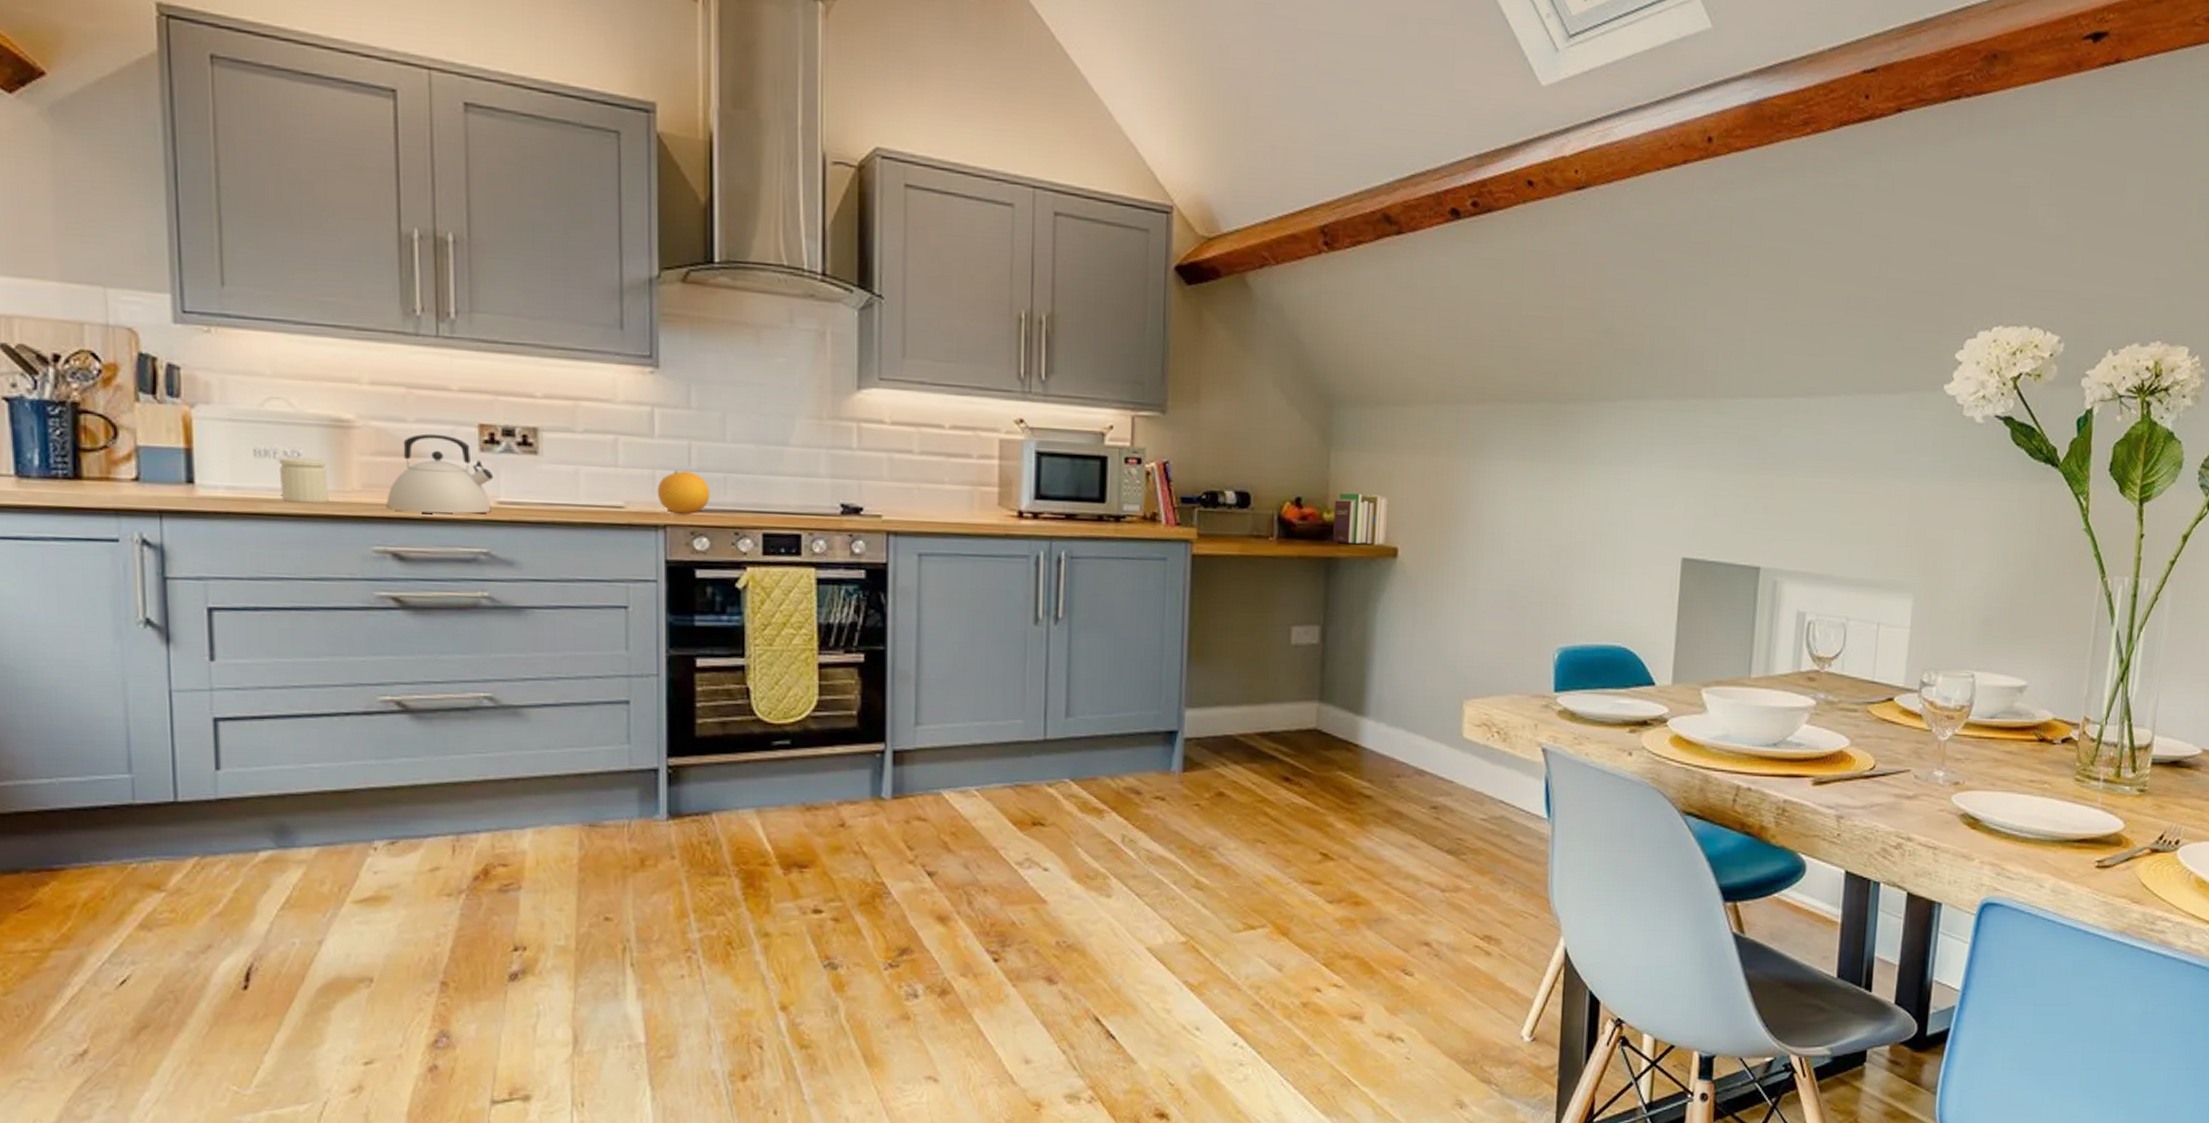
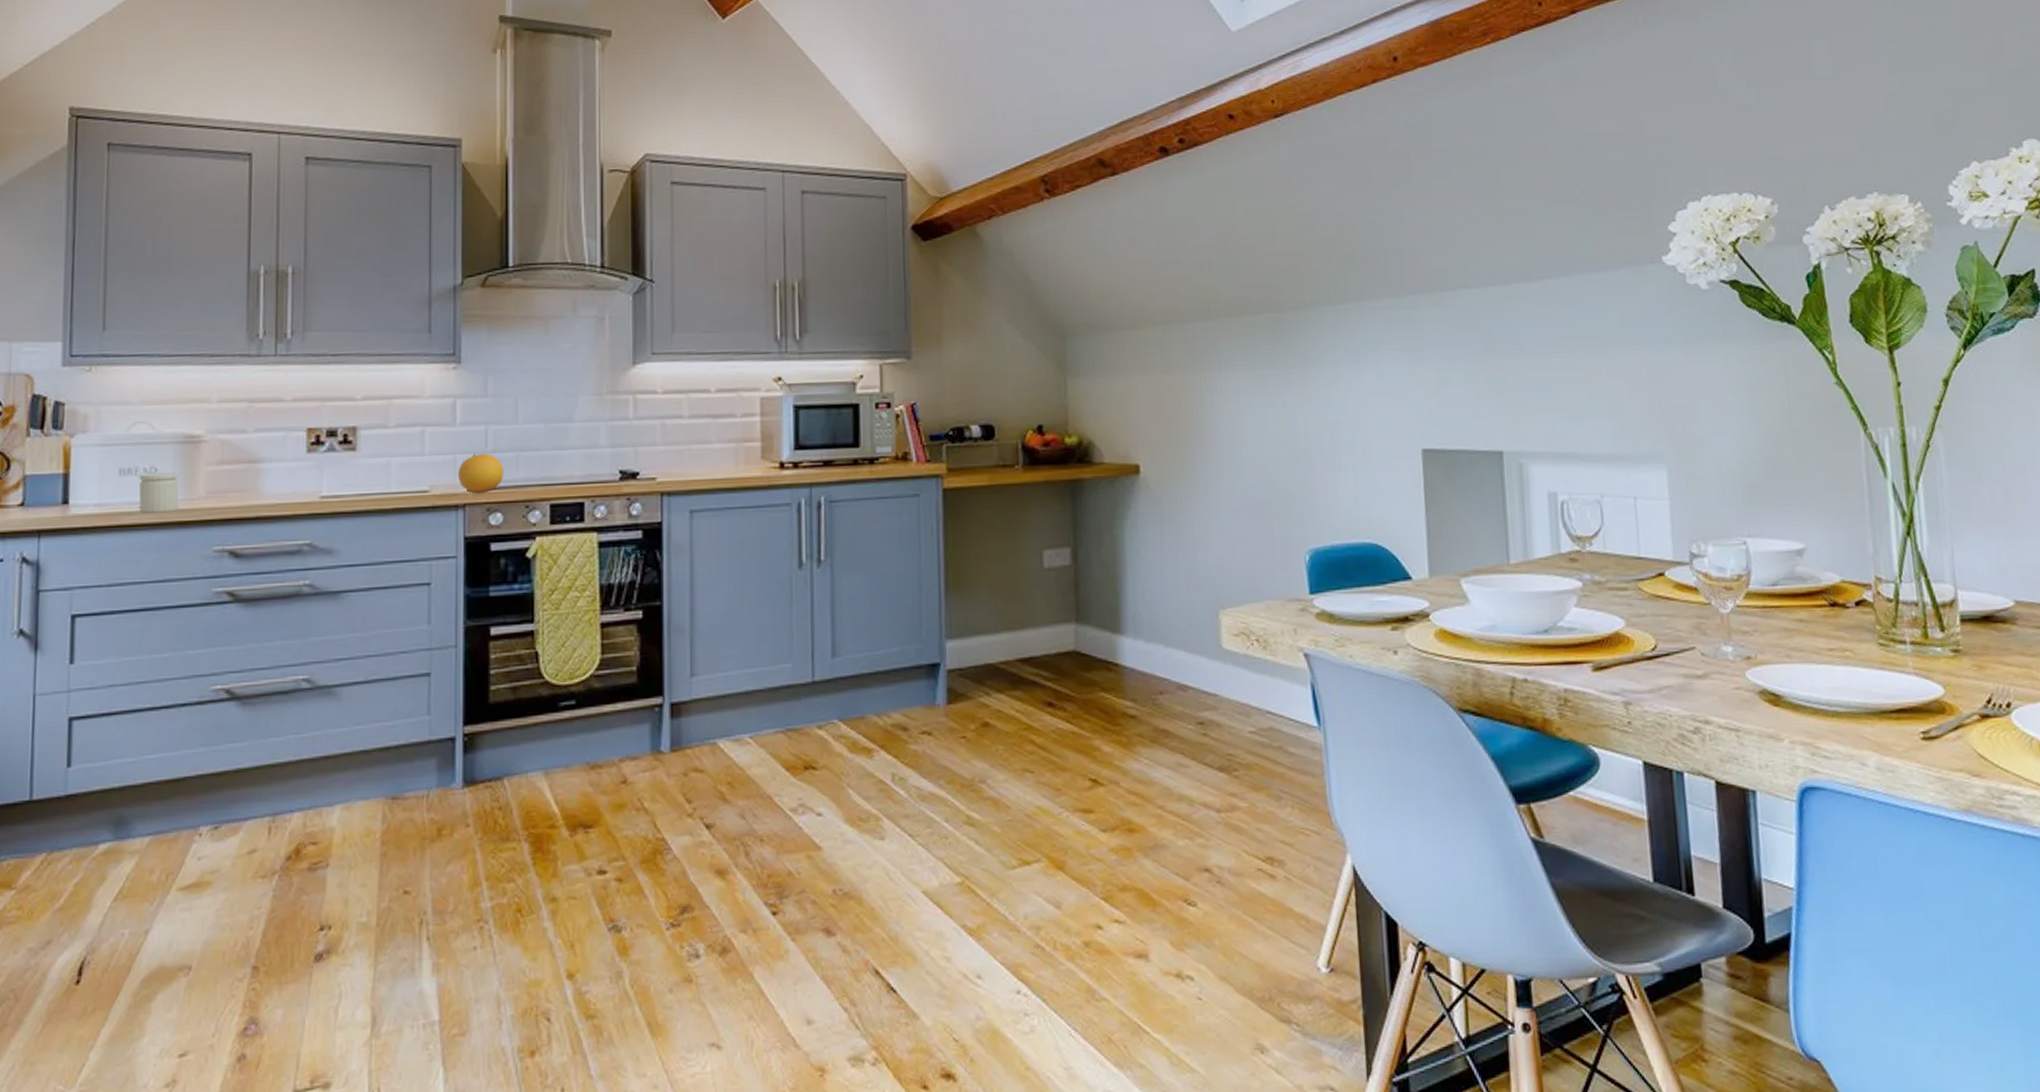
kettle: present [386,433,494,515] -> none [226,440,318,513]
books: present [1333,493,1387,546] -> none [1074,417,1126,465]

